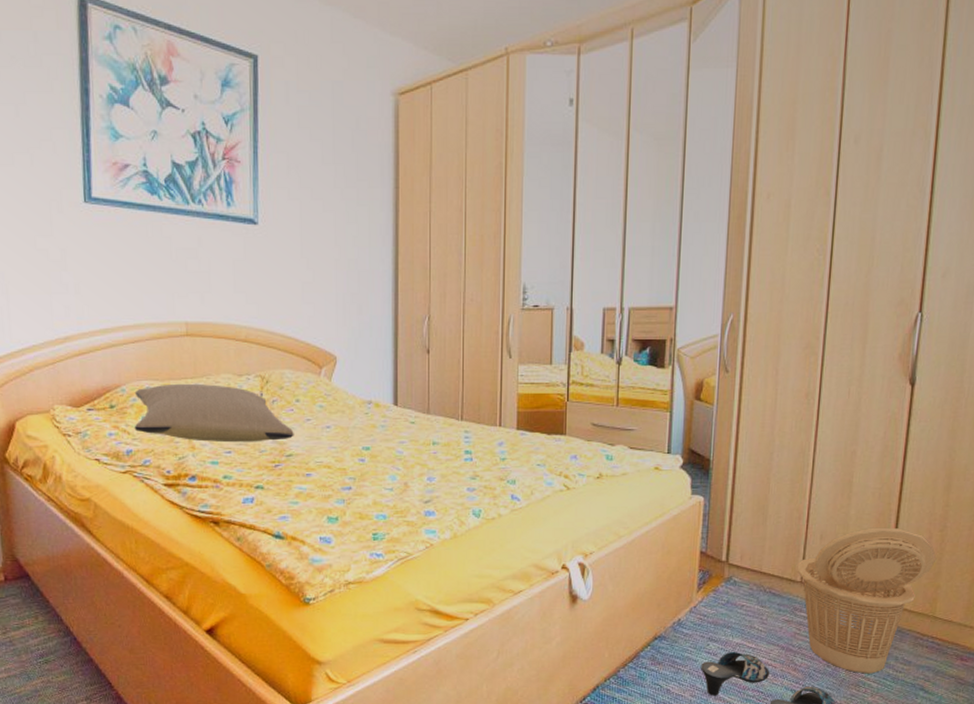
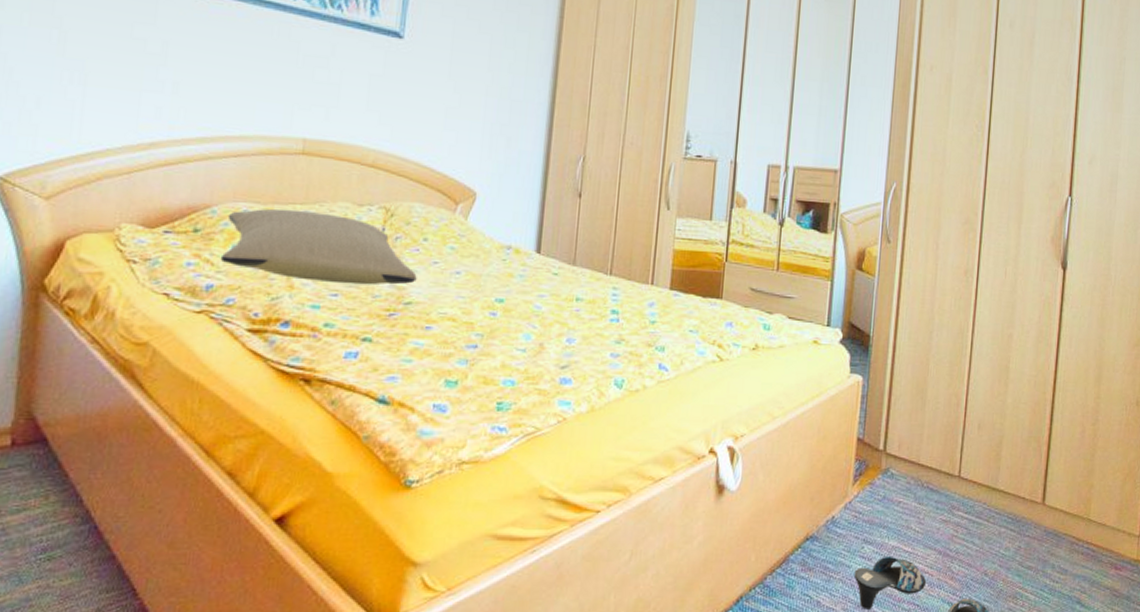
laundry basket: present [796,527,937,674] -> none [953,418,1090,584]

